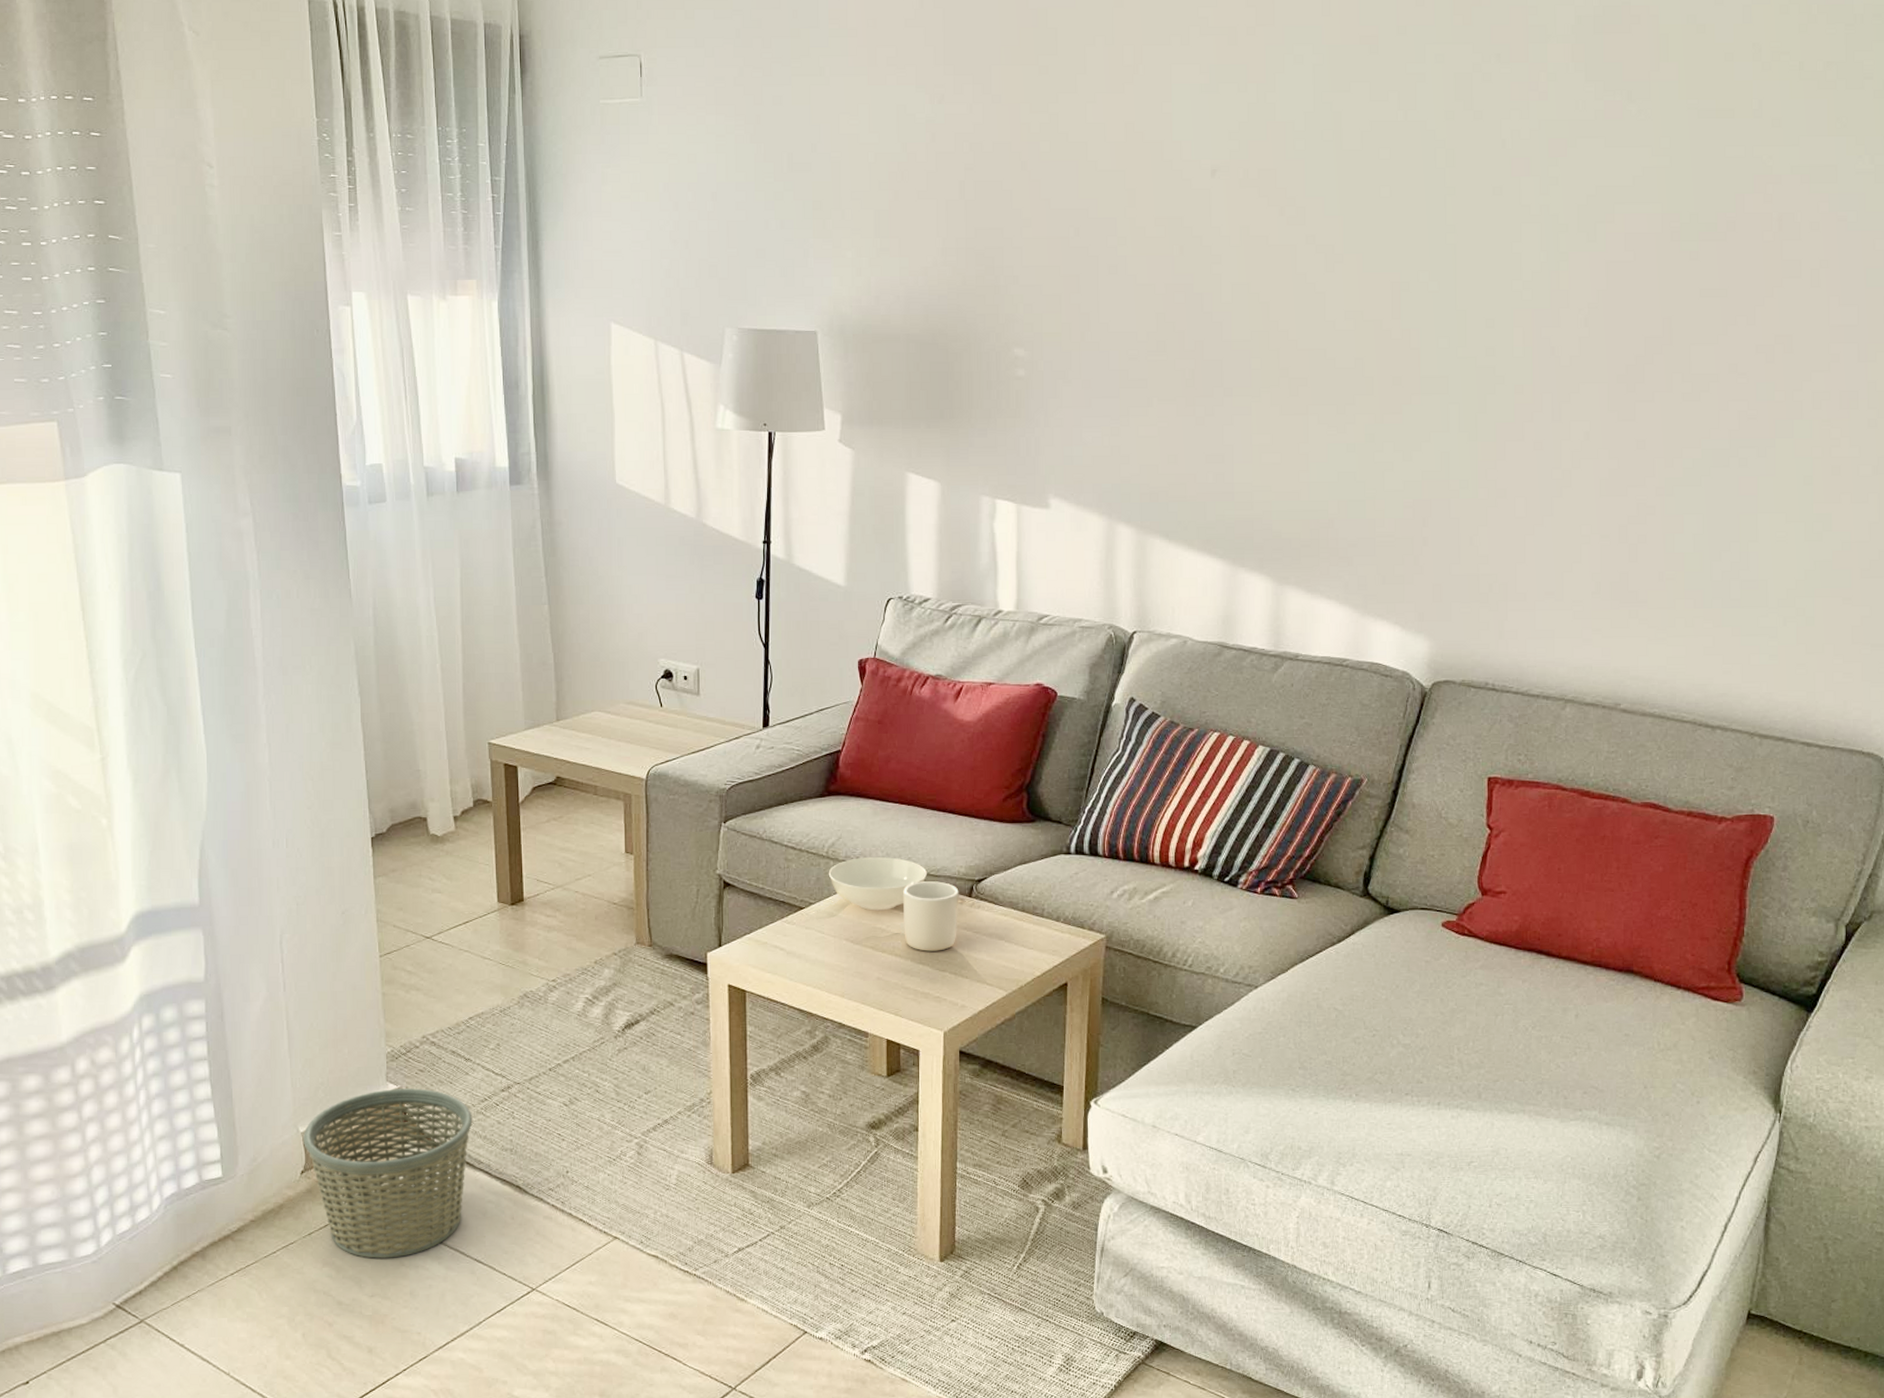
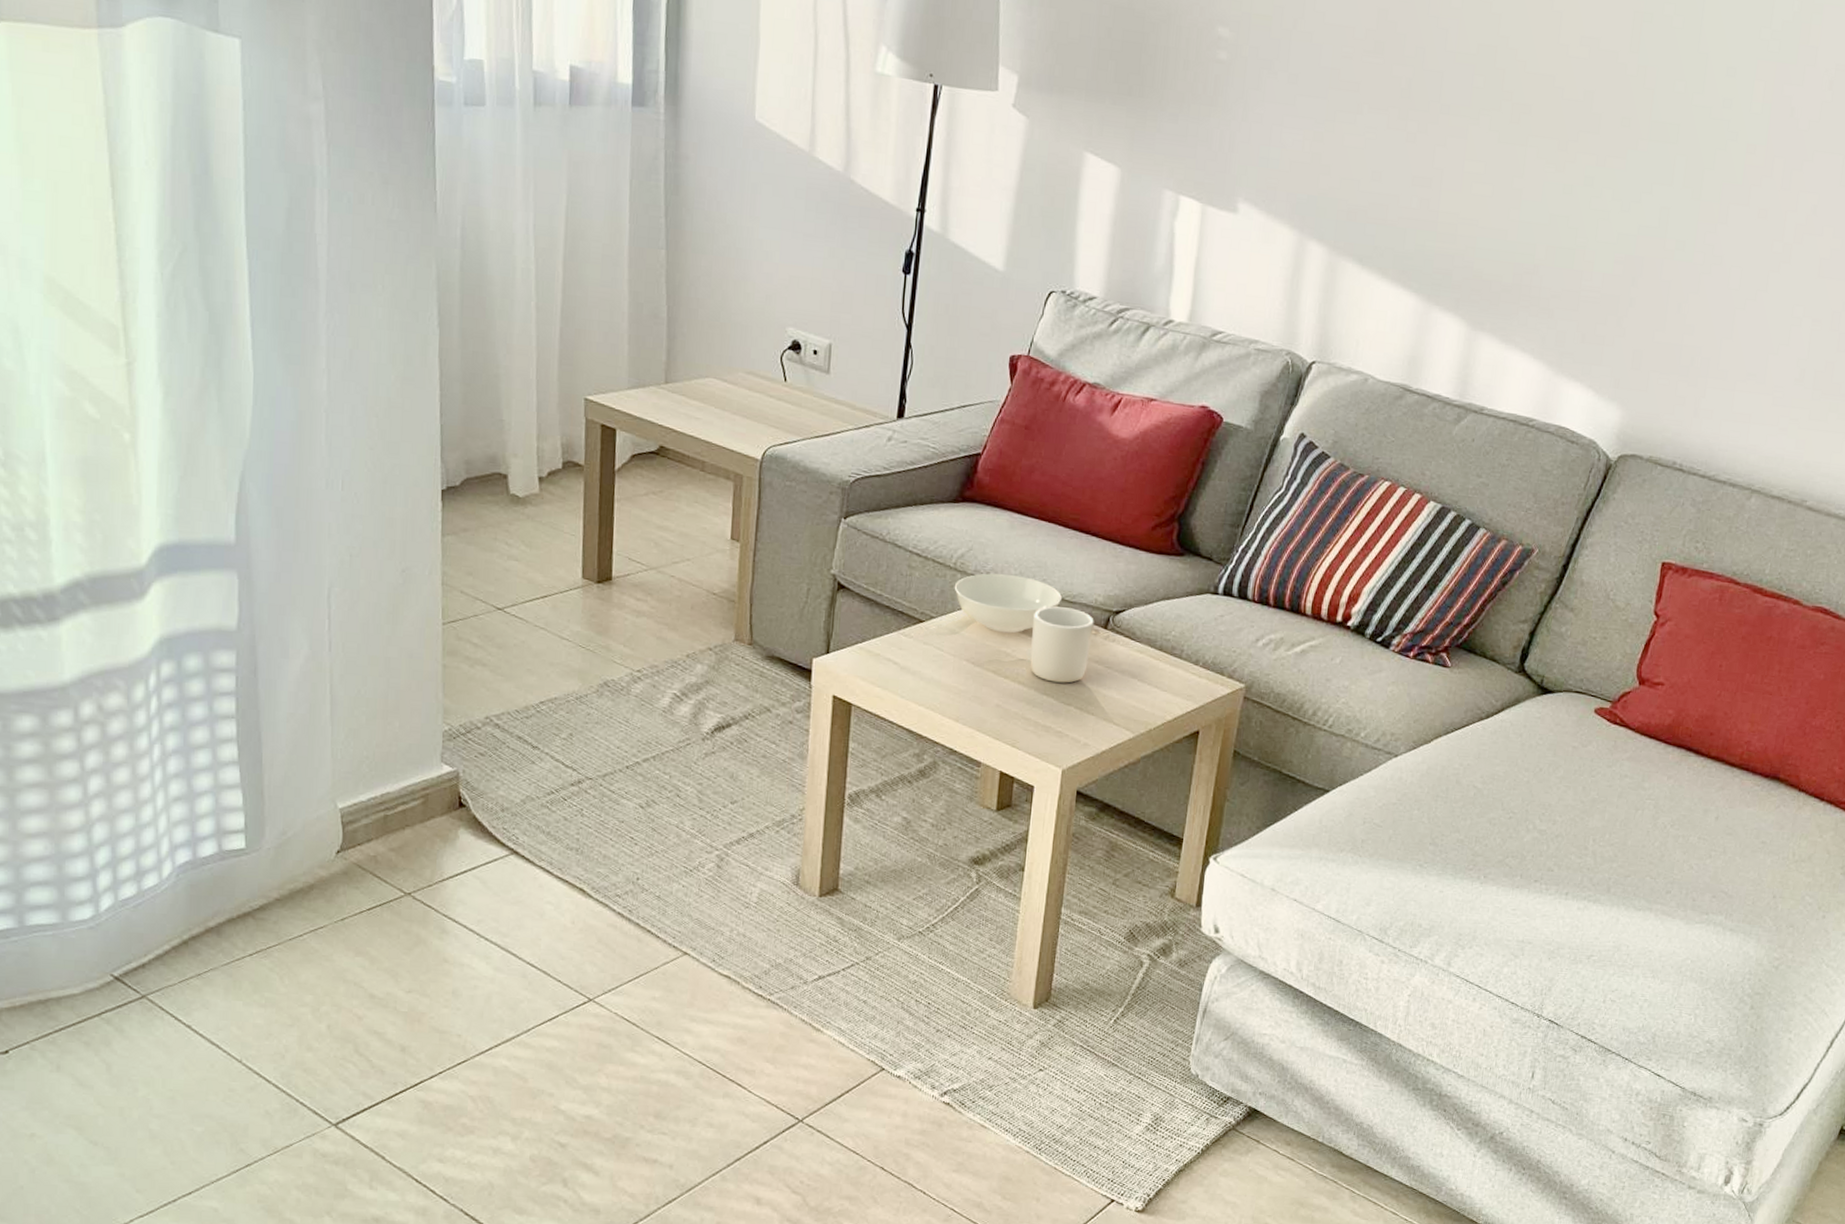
basket: present [303,1088,473,1259] -> none [341,771,536,954]

